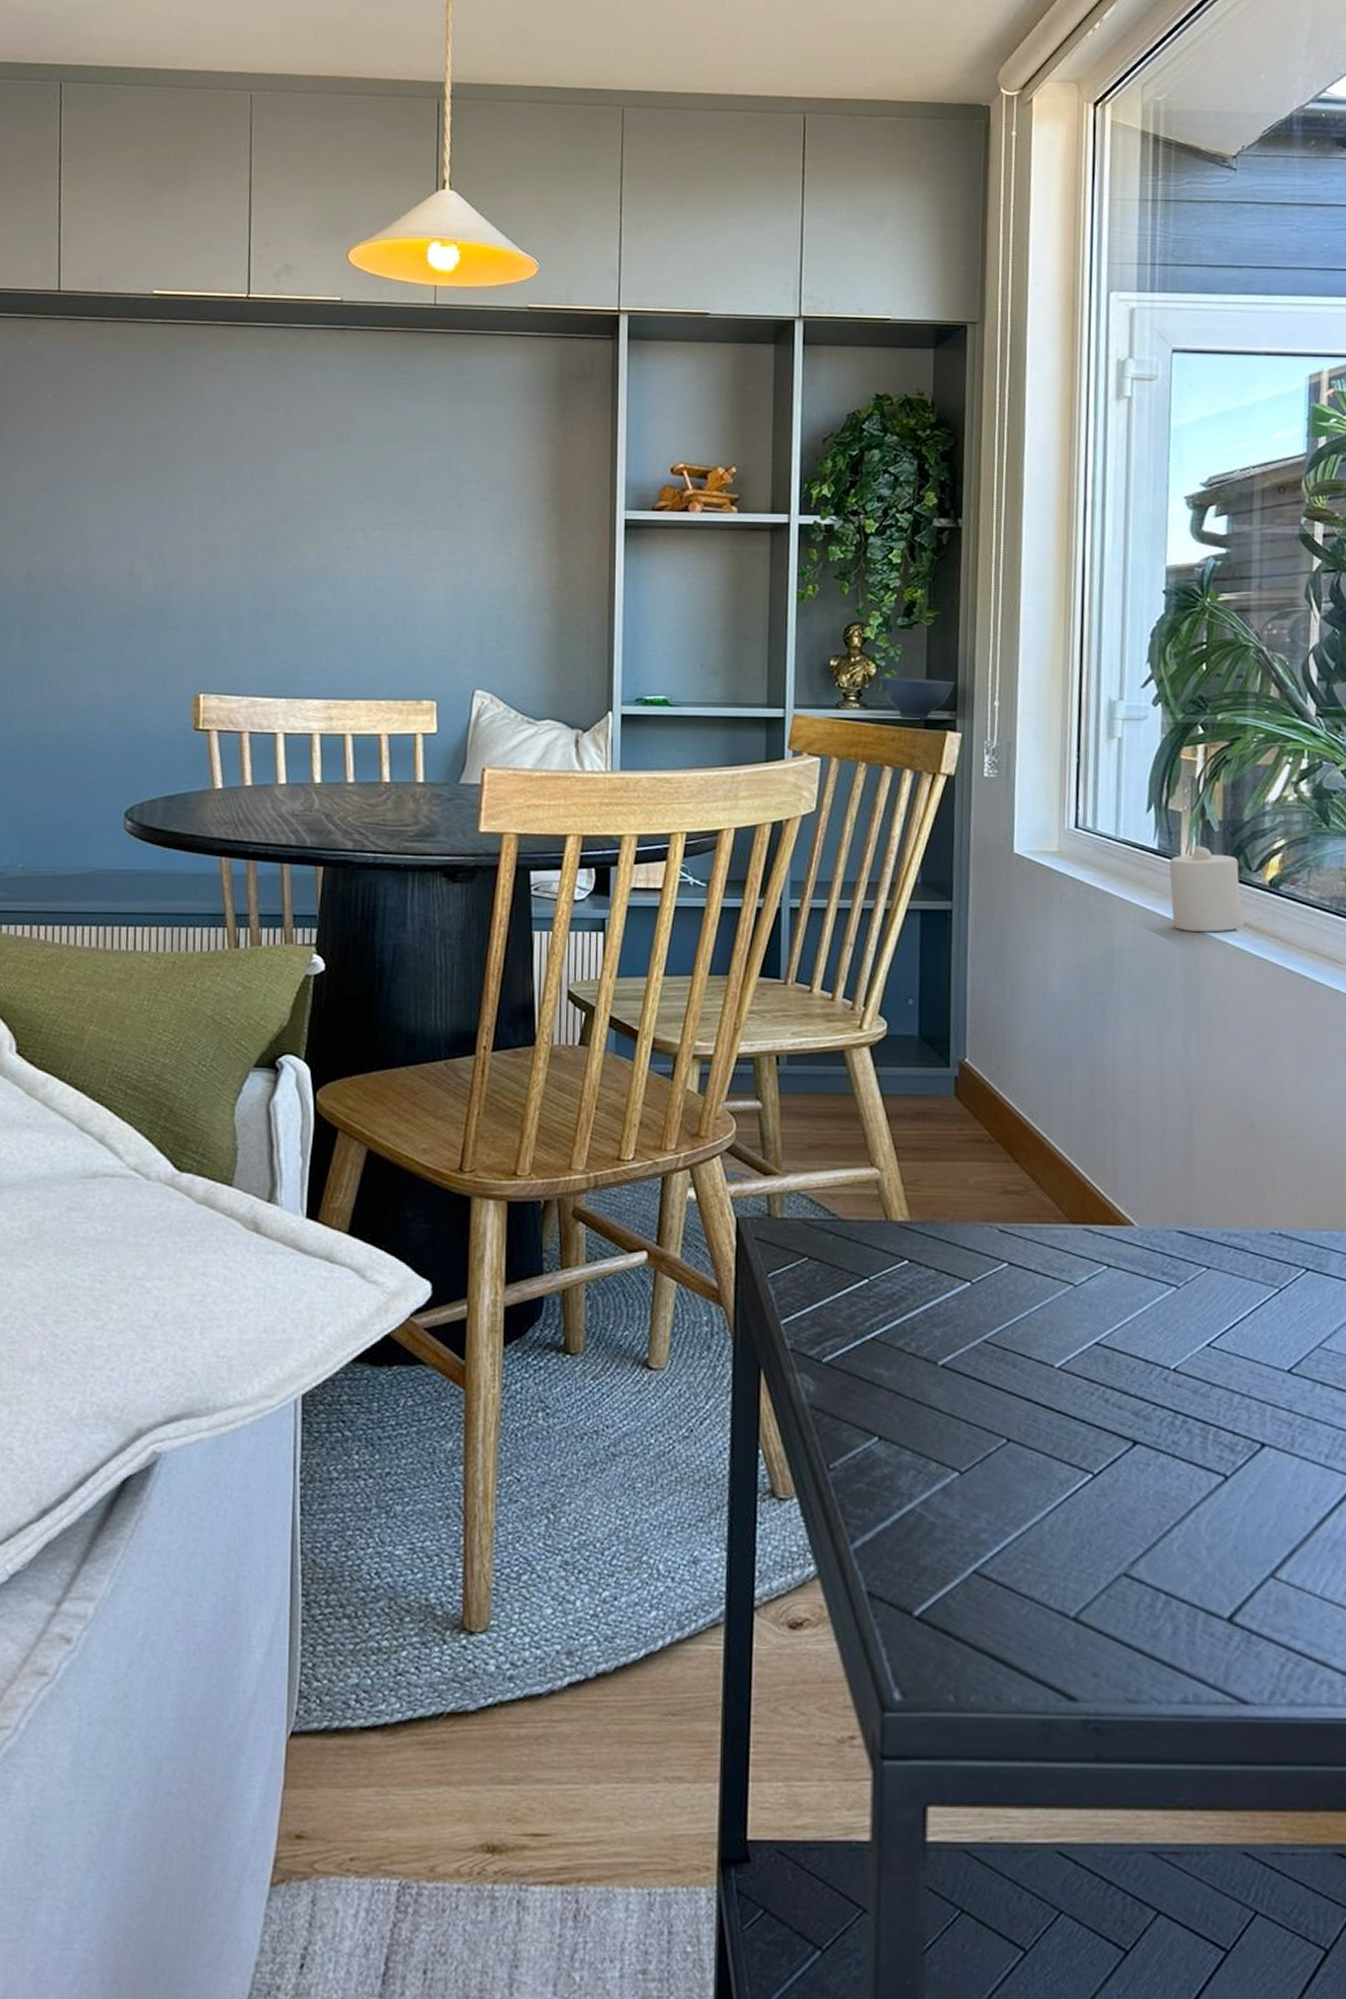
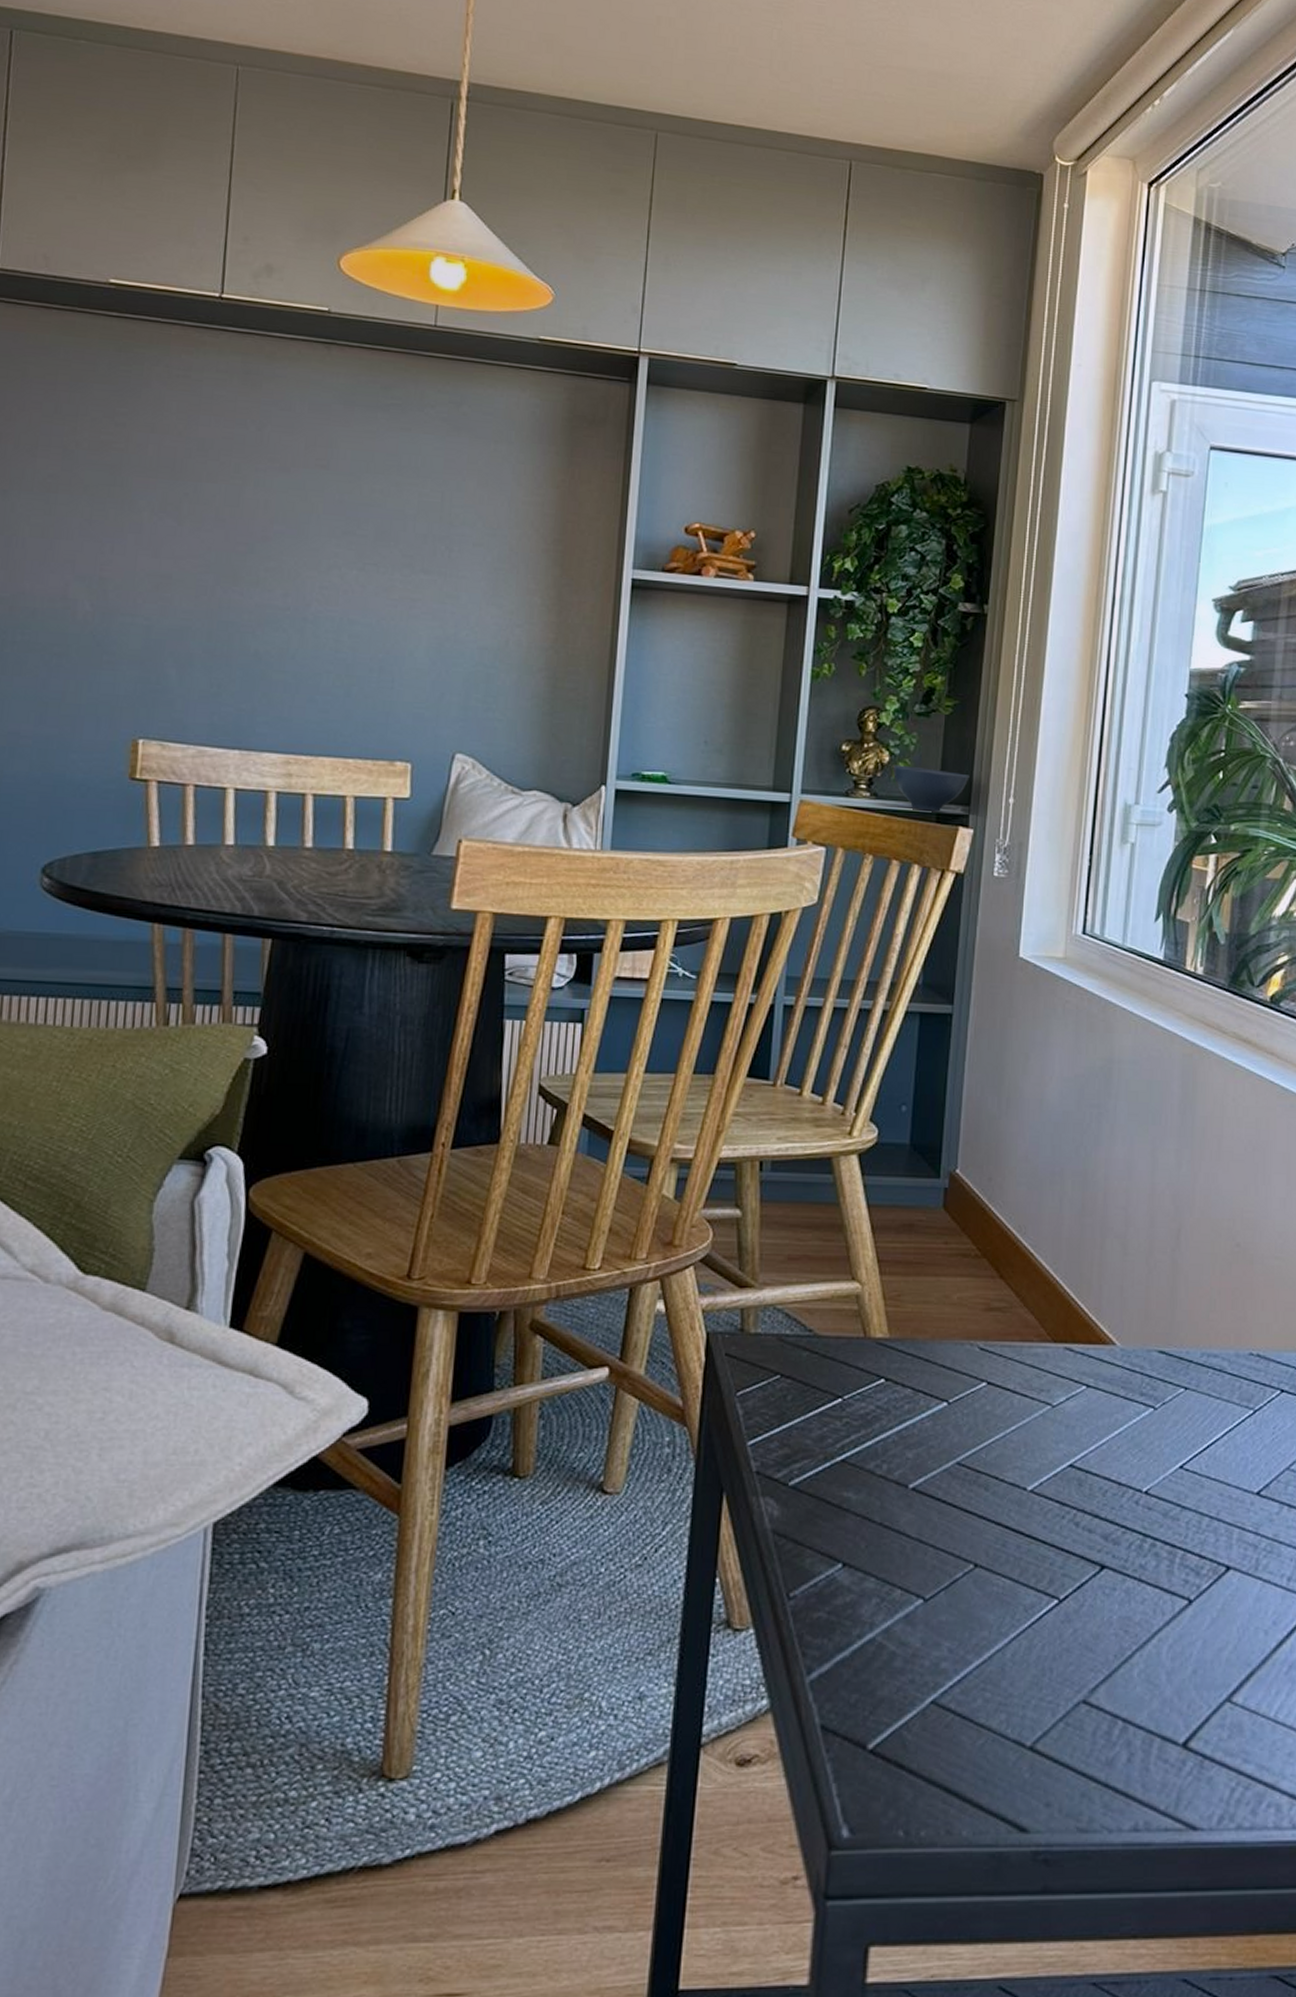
candle: present [1170,845,1244,931] -> none [1173,957,1243,1046]

